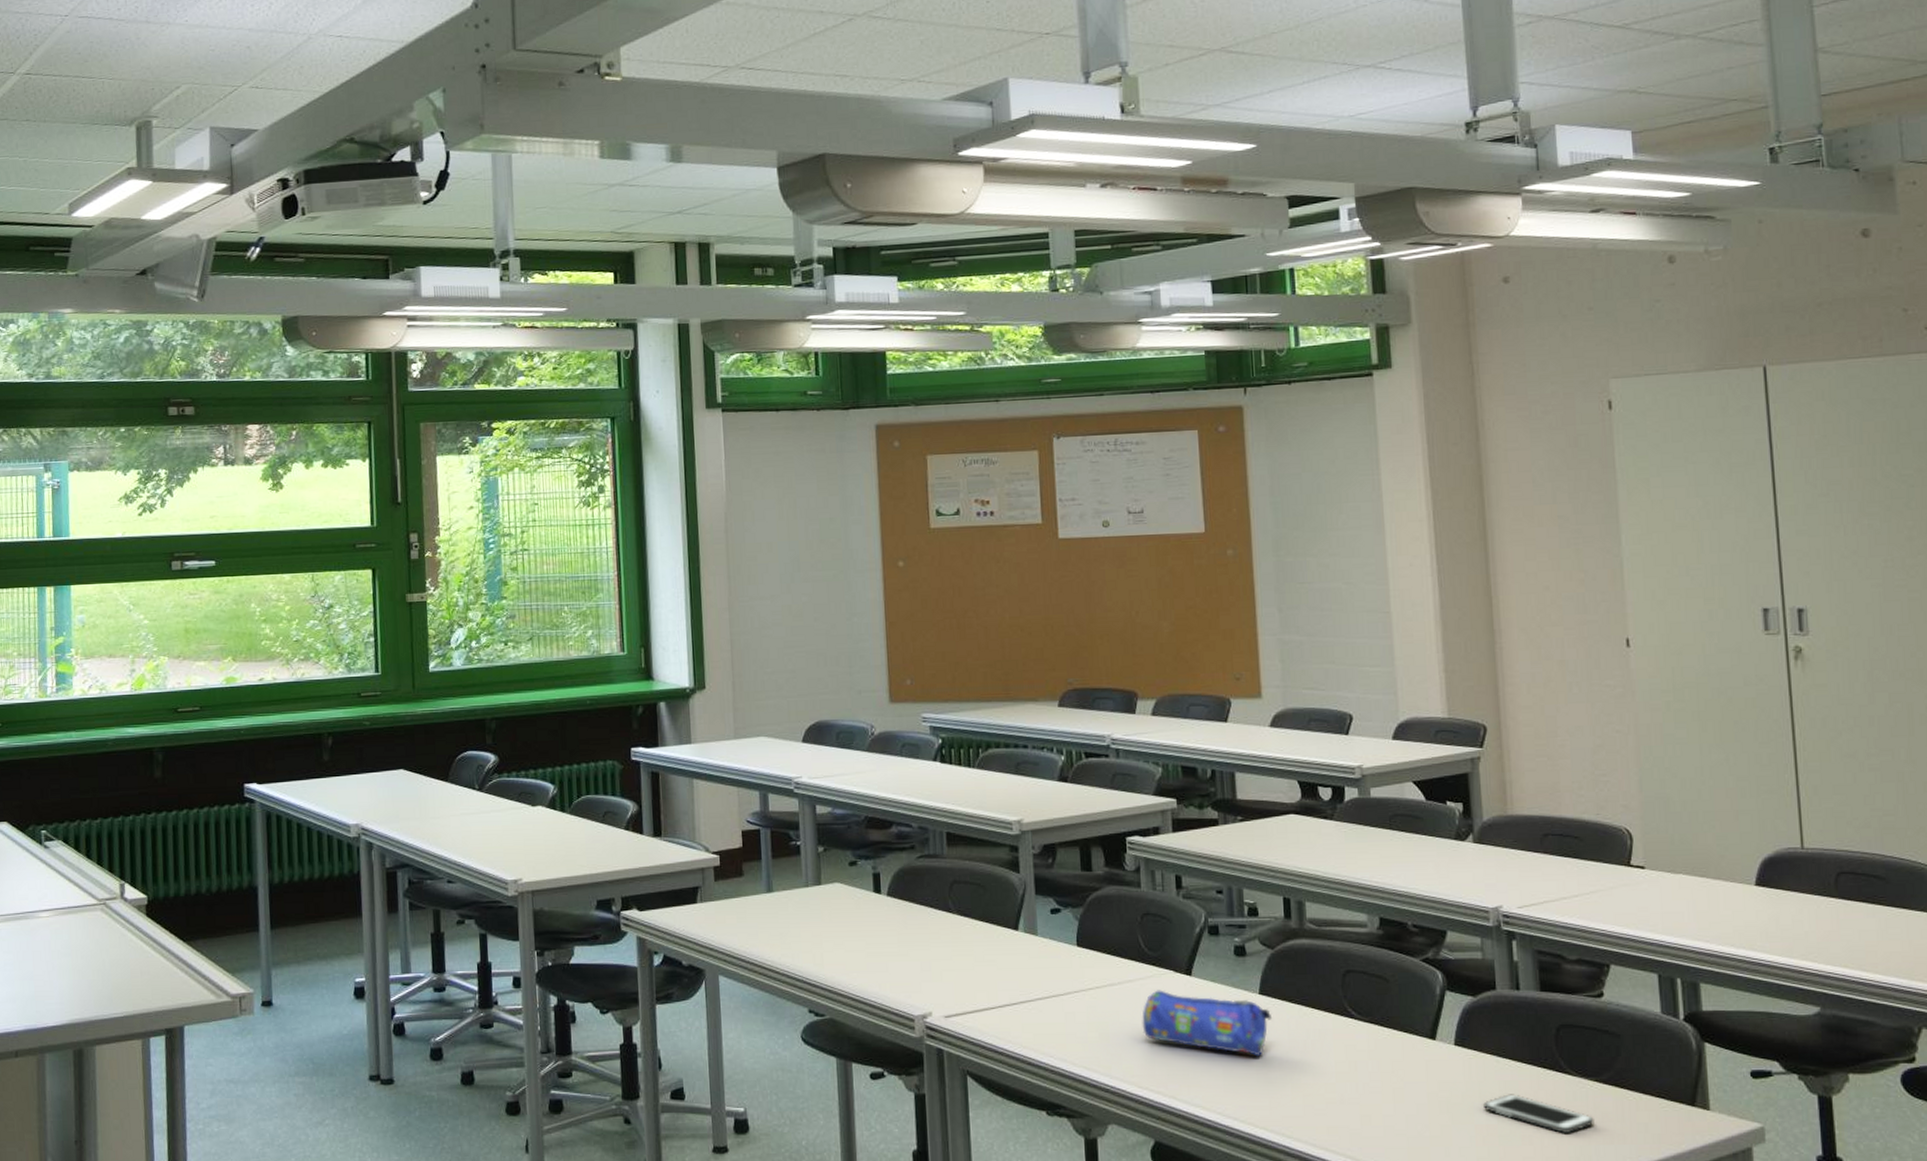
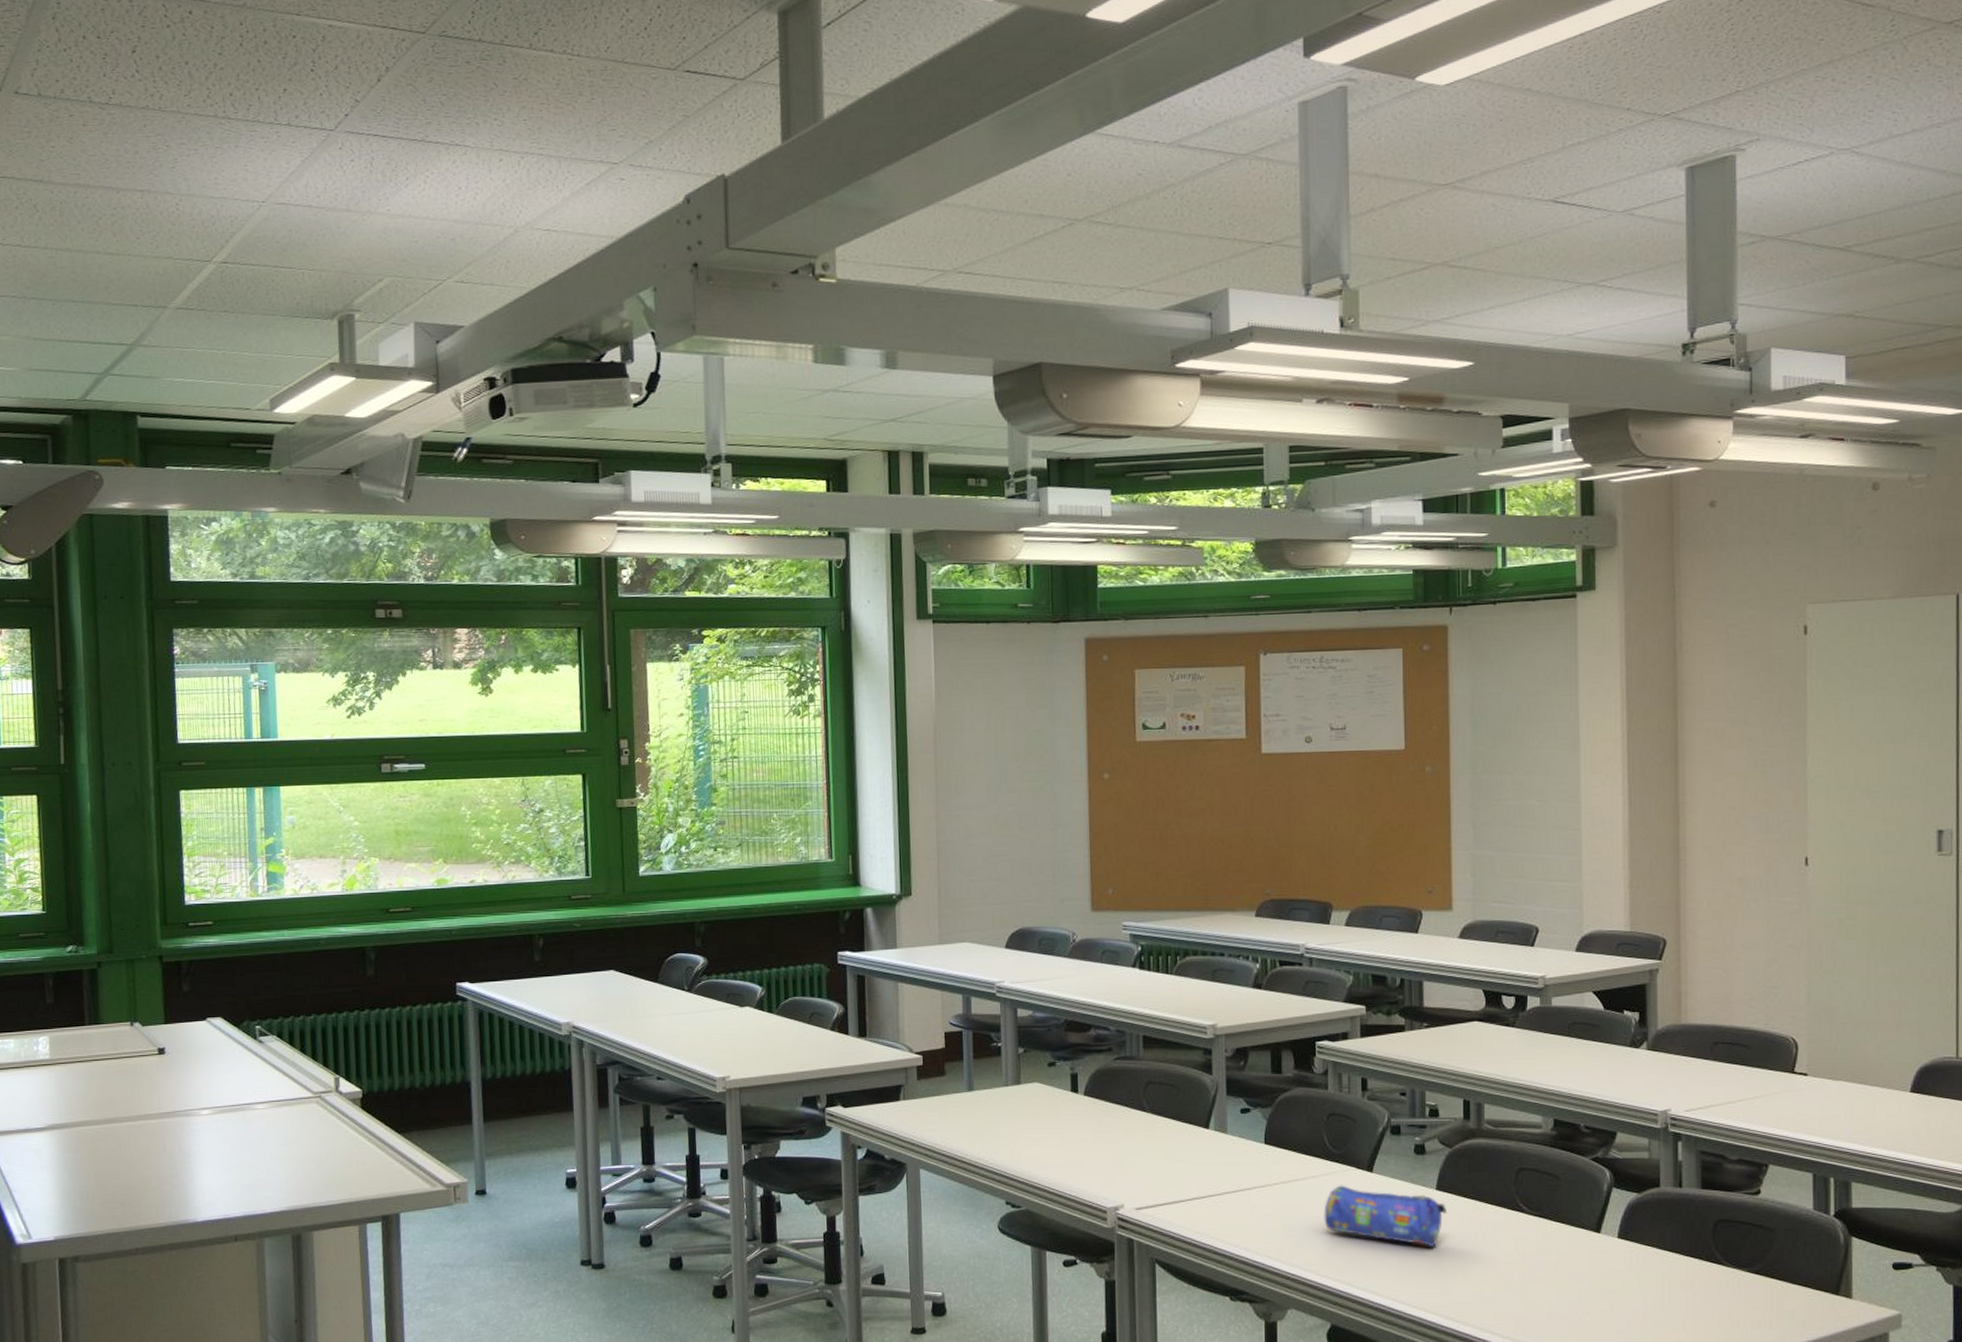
cell phone: present [1482,1094,1594,1134] -> none [1640,1283,1744,1320]

